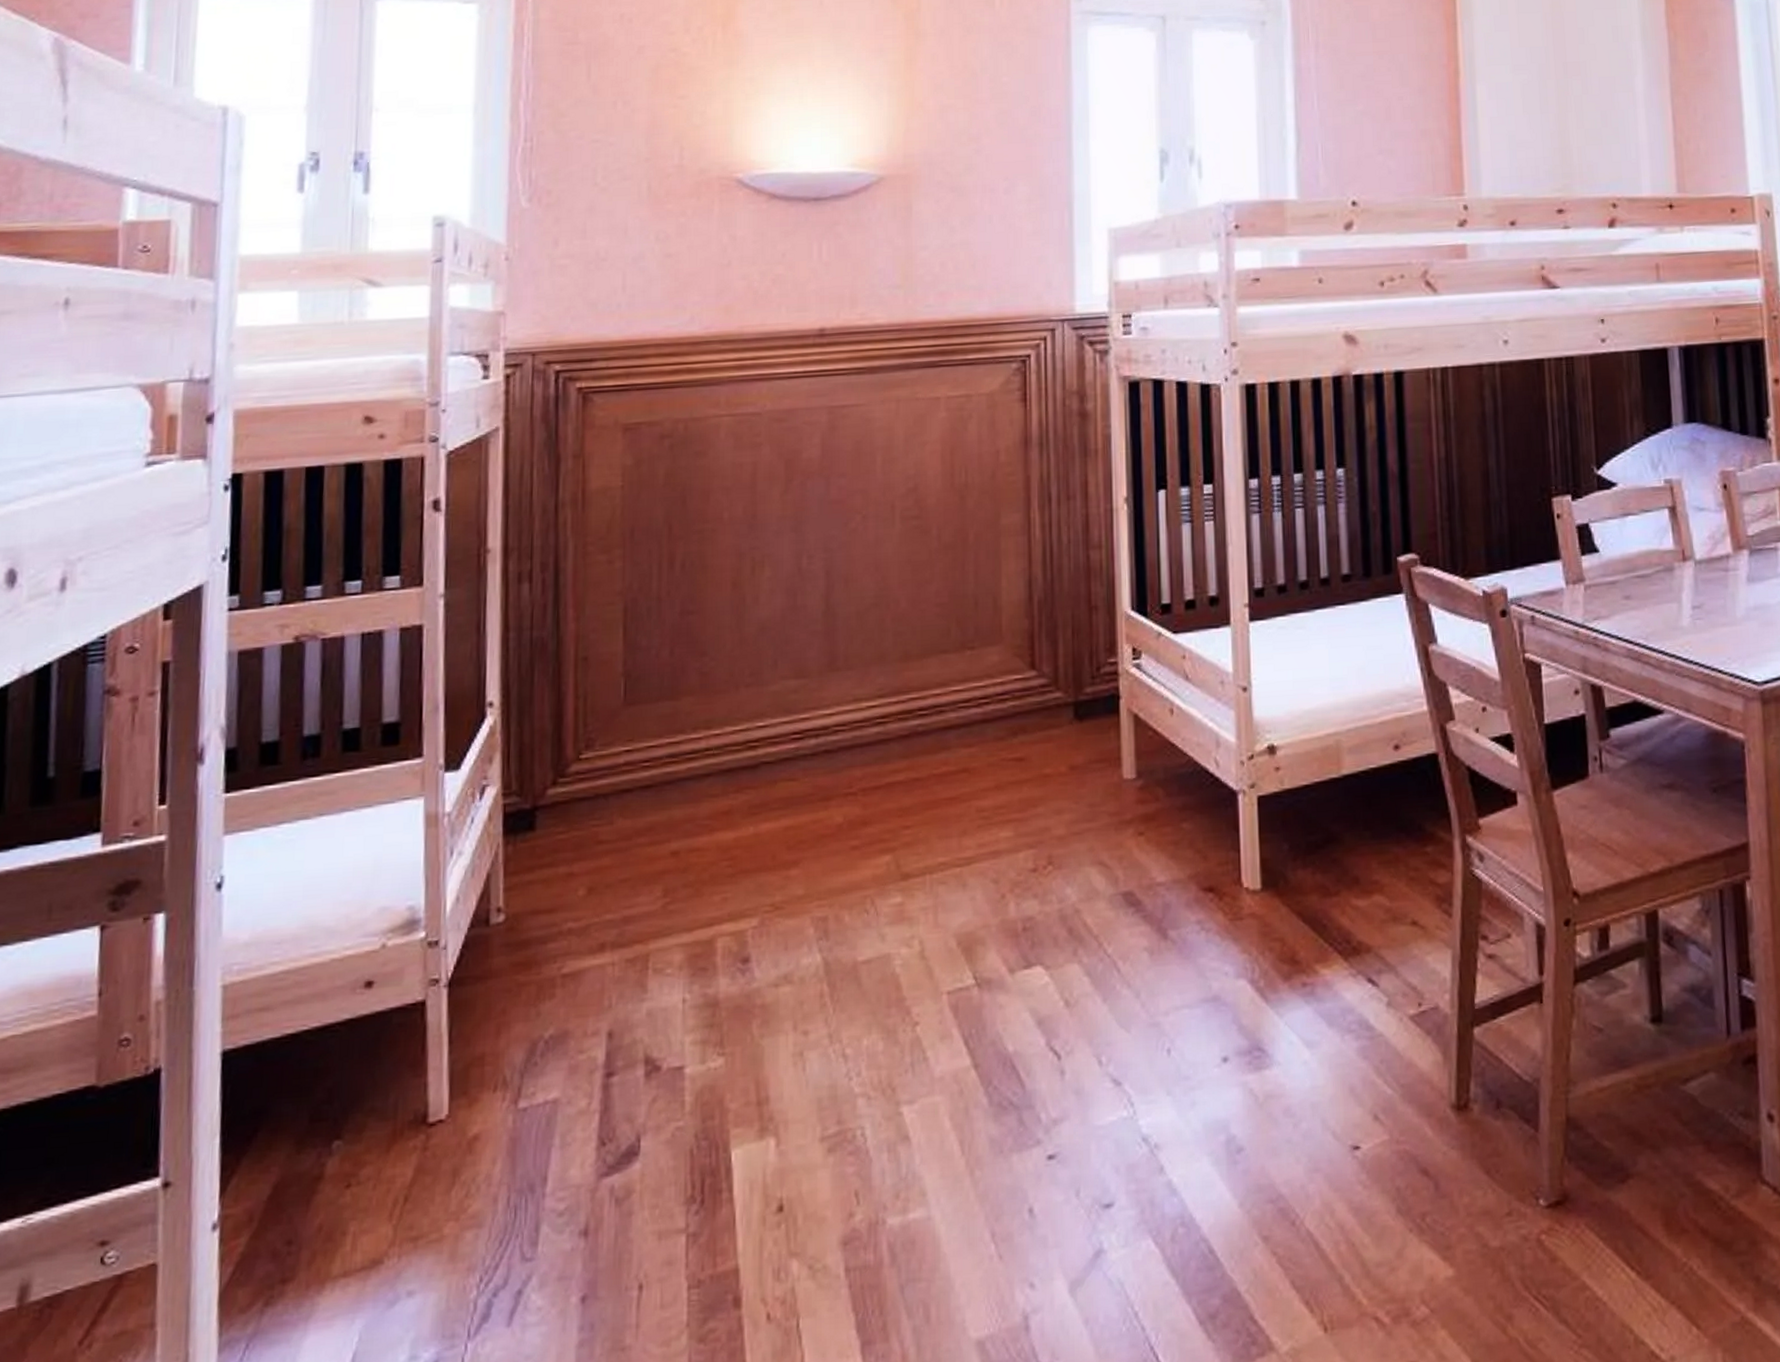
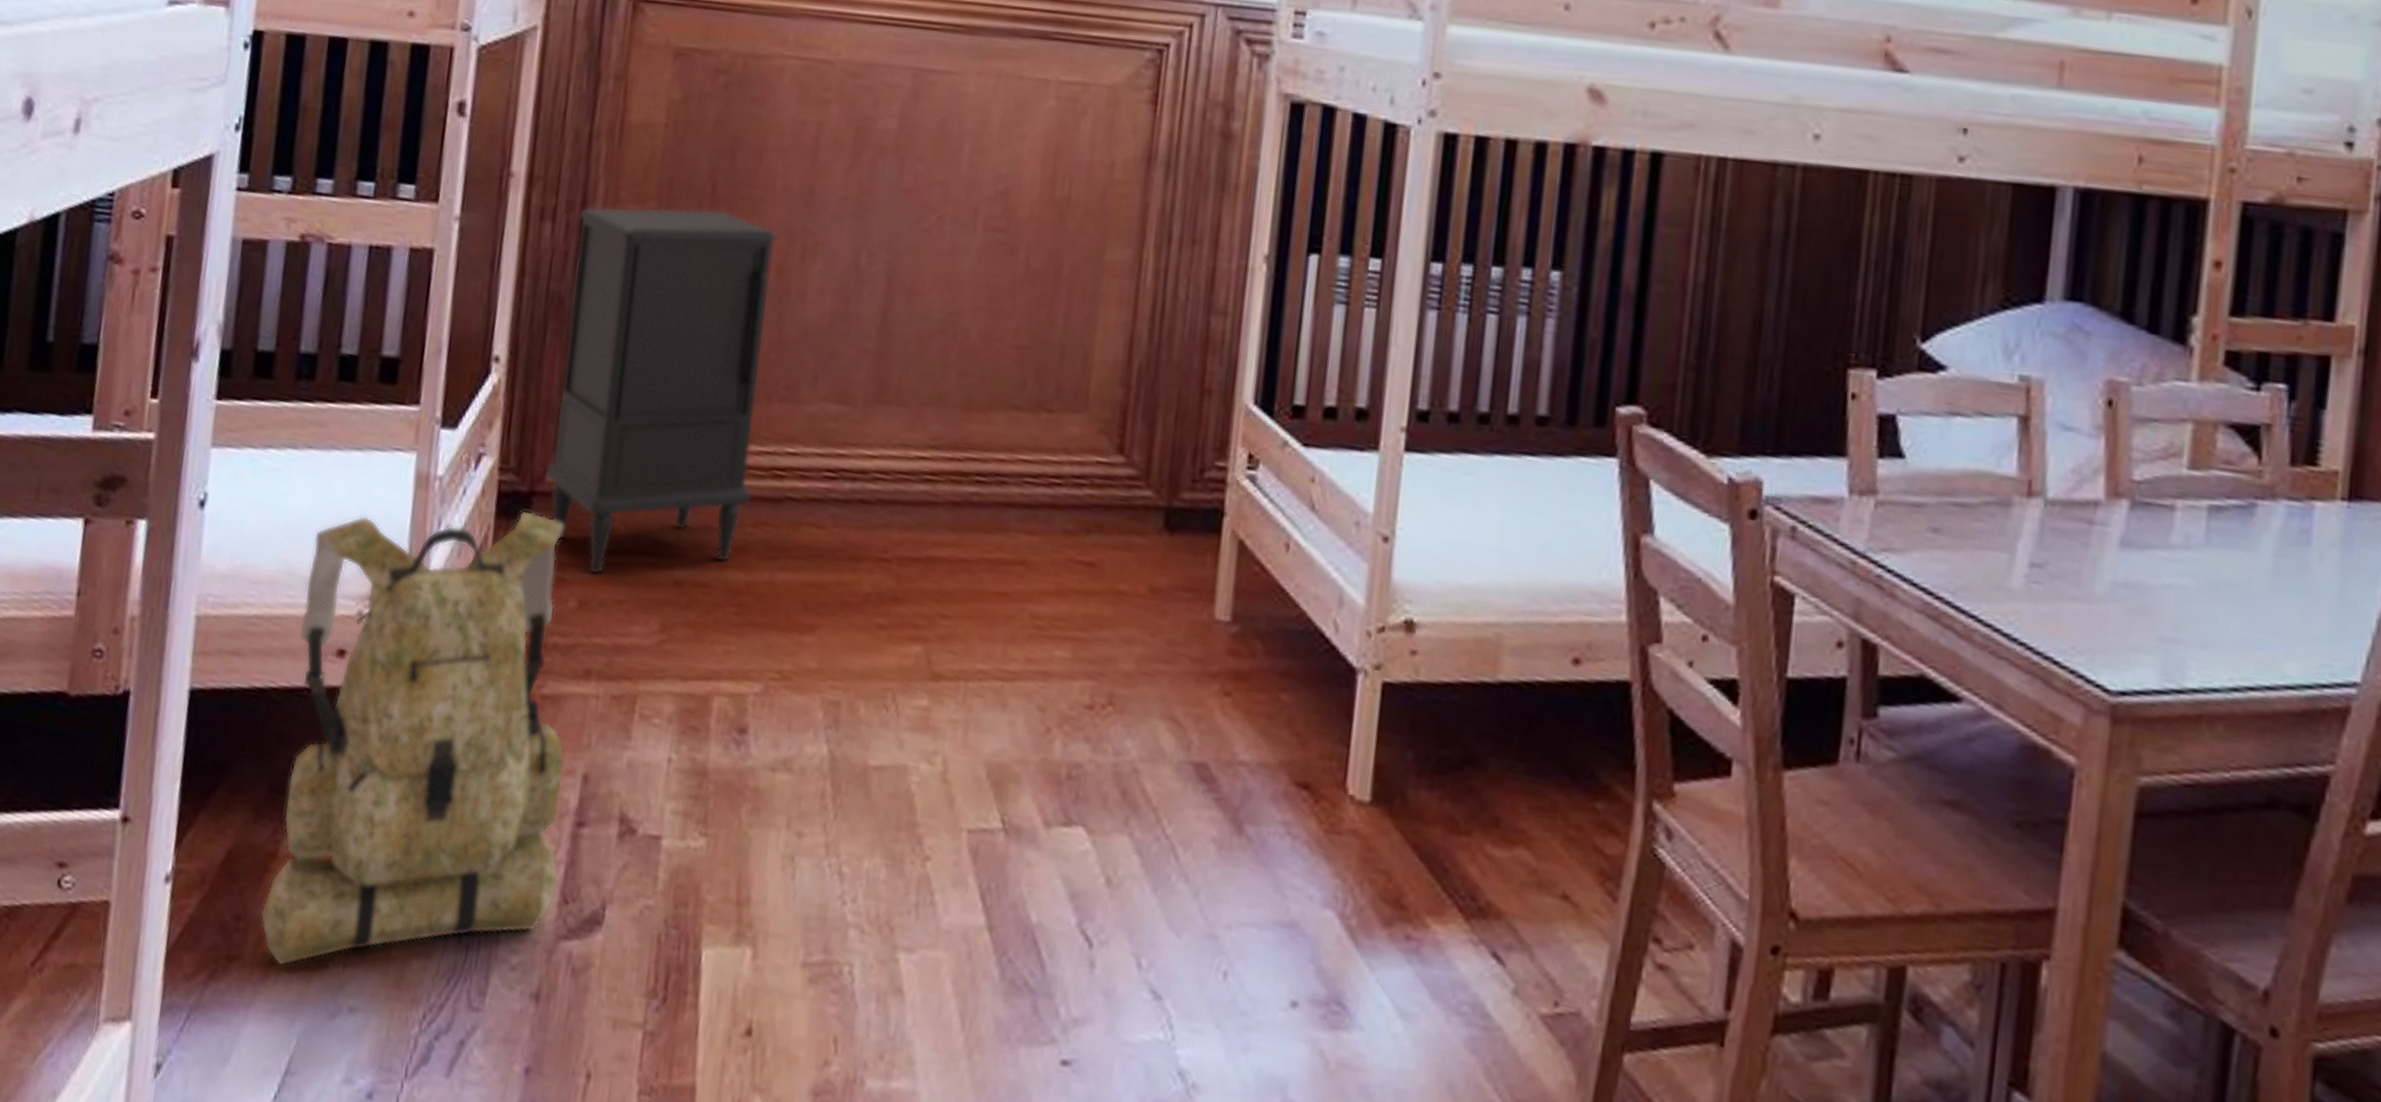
backpack: none [311,823,594,1275] -> present [260,510,565,967]
nightstand: none [545,545,732,863] -> present [544,206,778,575]

